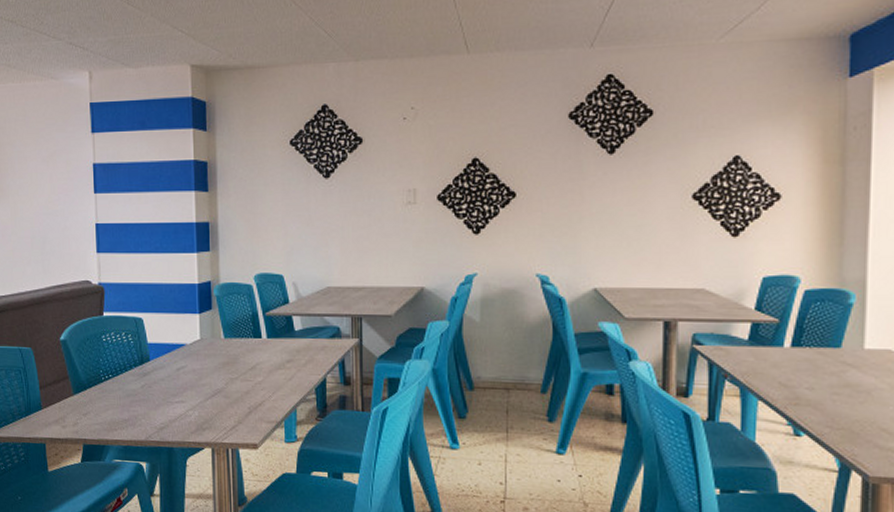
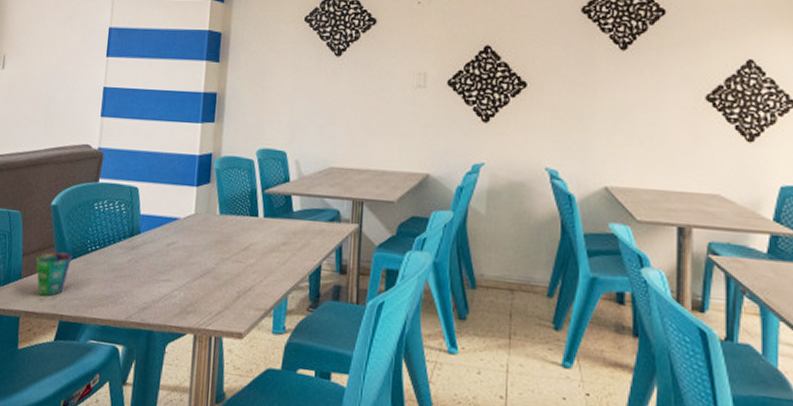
cup: none [53,383,88,423] -> present [35,252,73,296]

